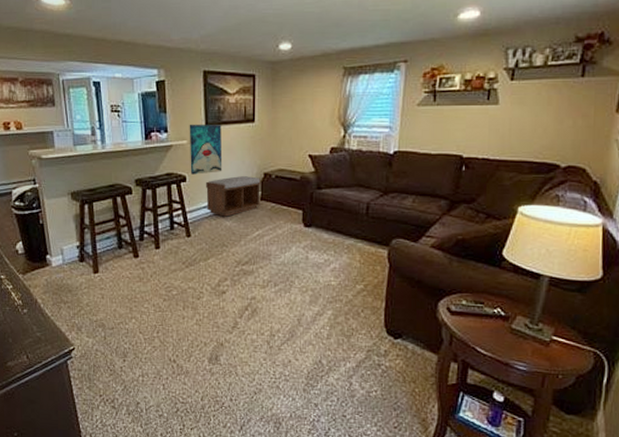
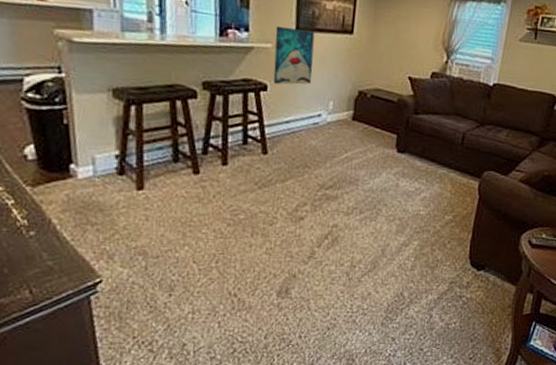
bench: present [206,176,261,217] -> none [288,91,354,135]

